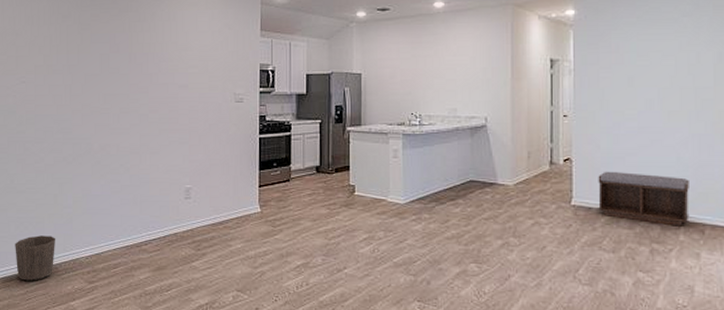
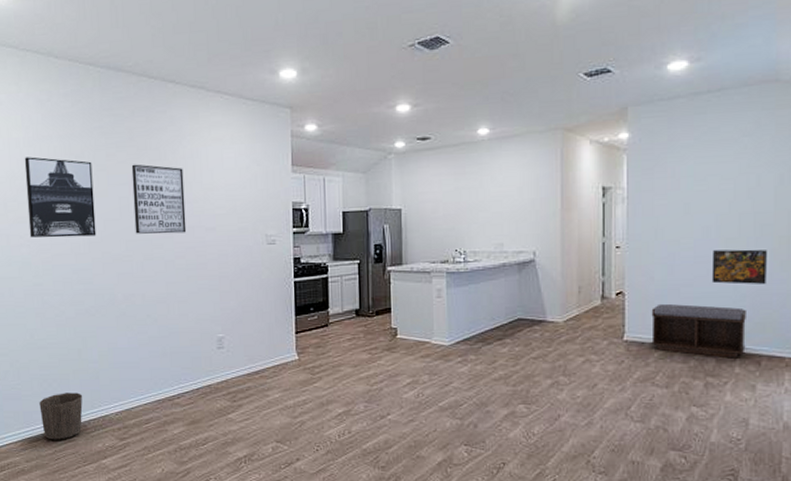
wall art: none [16,15,78,90] -> present [24,157,97,238]
wall art: none [113,24,161,90] -> present [131,164,187,234]
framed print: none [655,122,708,155] -> present [711,249,767,284]

